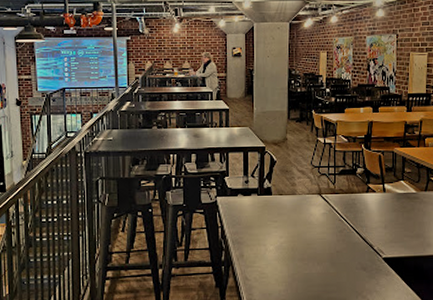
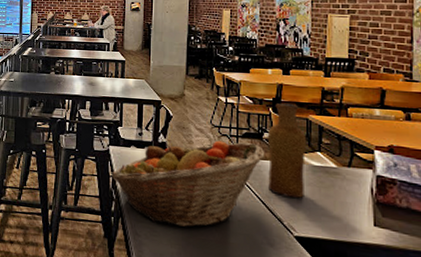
fruit basket: none [221,179,359,265] -> present [112,140,265,227]
vase: none [361,138,393,225] -> present [268,102,307,199]

